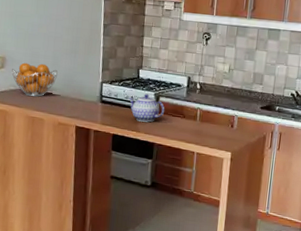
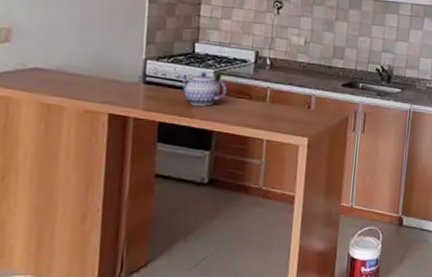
fruit basket: present [12,62,58,97] -> none [20,35,86,78]

